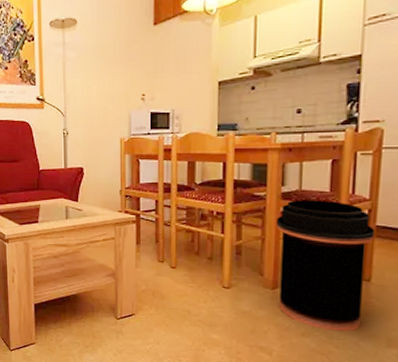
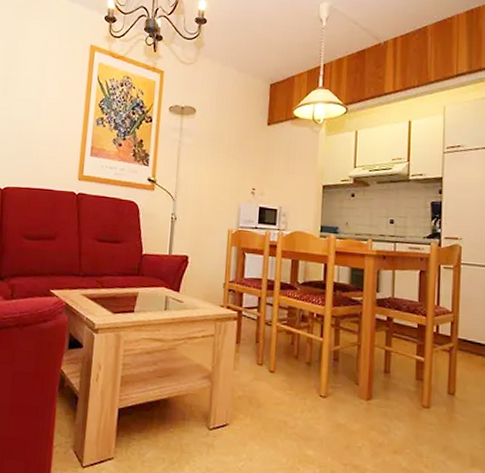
trash can: present [275,200,375,332] -> none [371,307,457,449]

